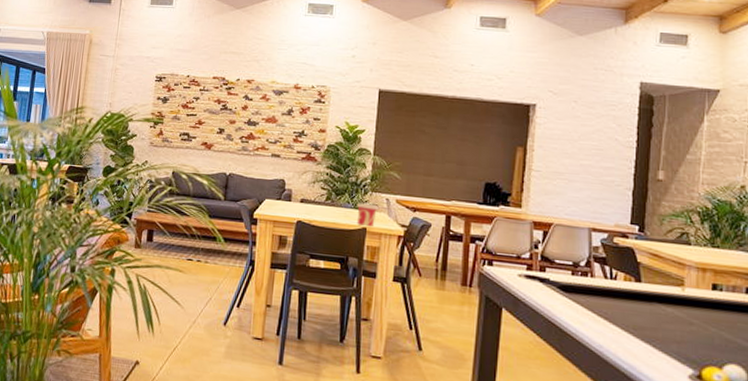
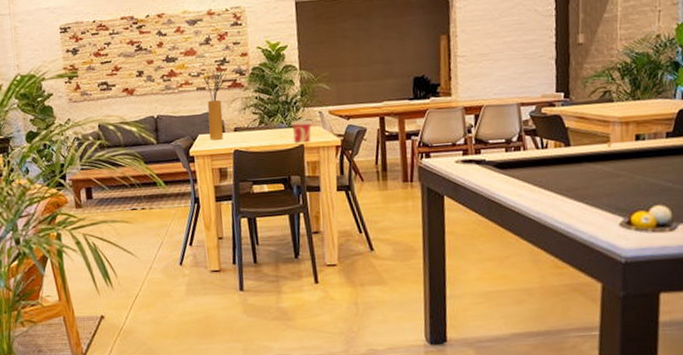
vase: none [275,138,304,208] -> present [203,67,228,140]

